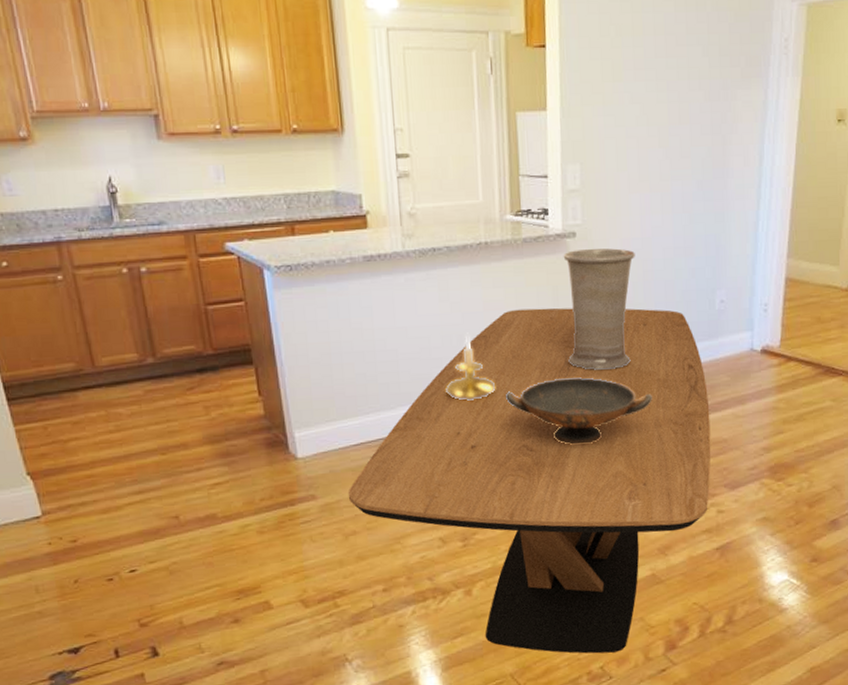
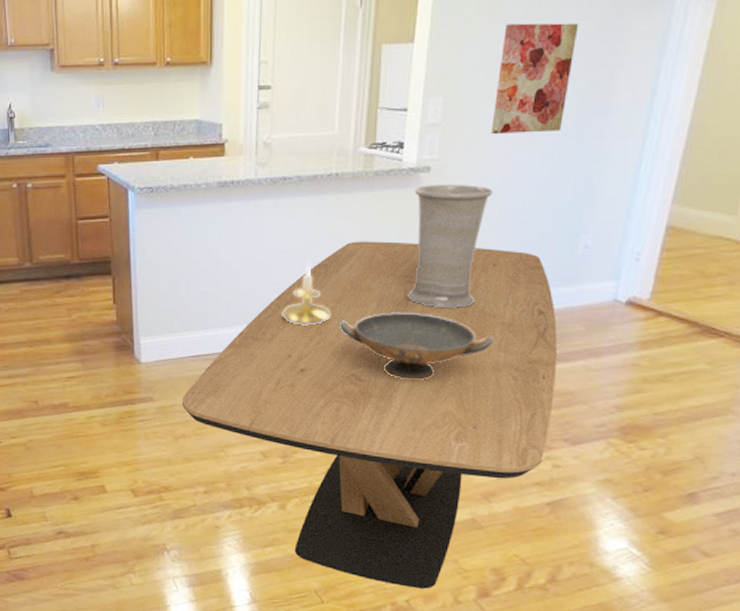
wall art: none [627,93,693,199] -> present [491,23,579,135]

